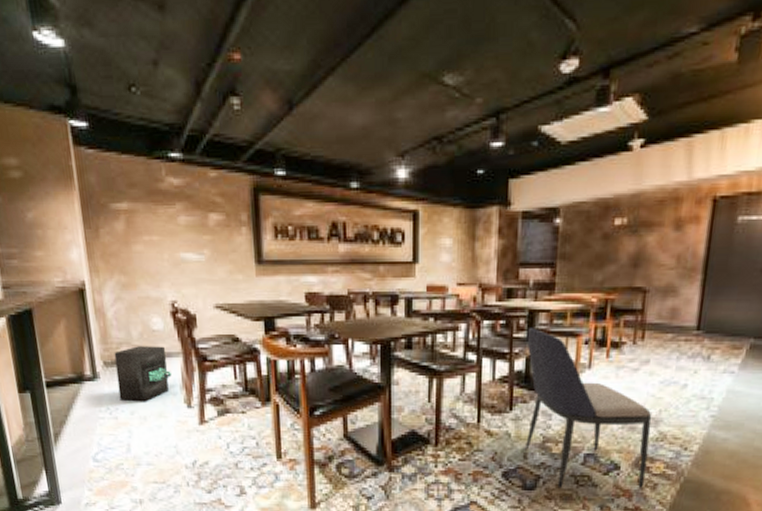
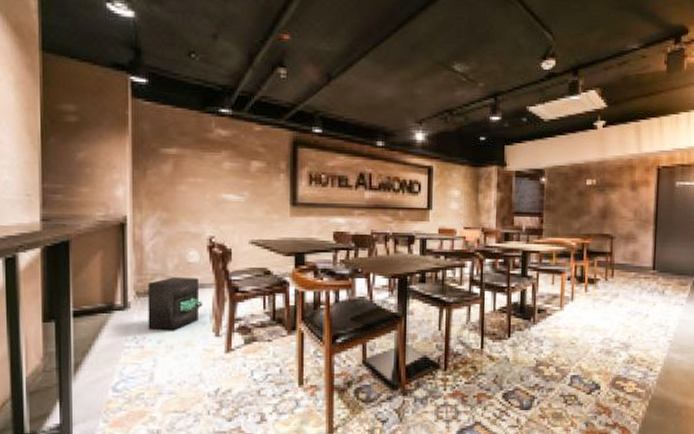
chair: present [525,326,653,488] -> none [521,265,623,407]

